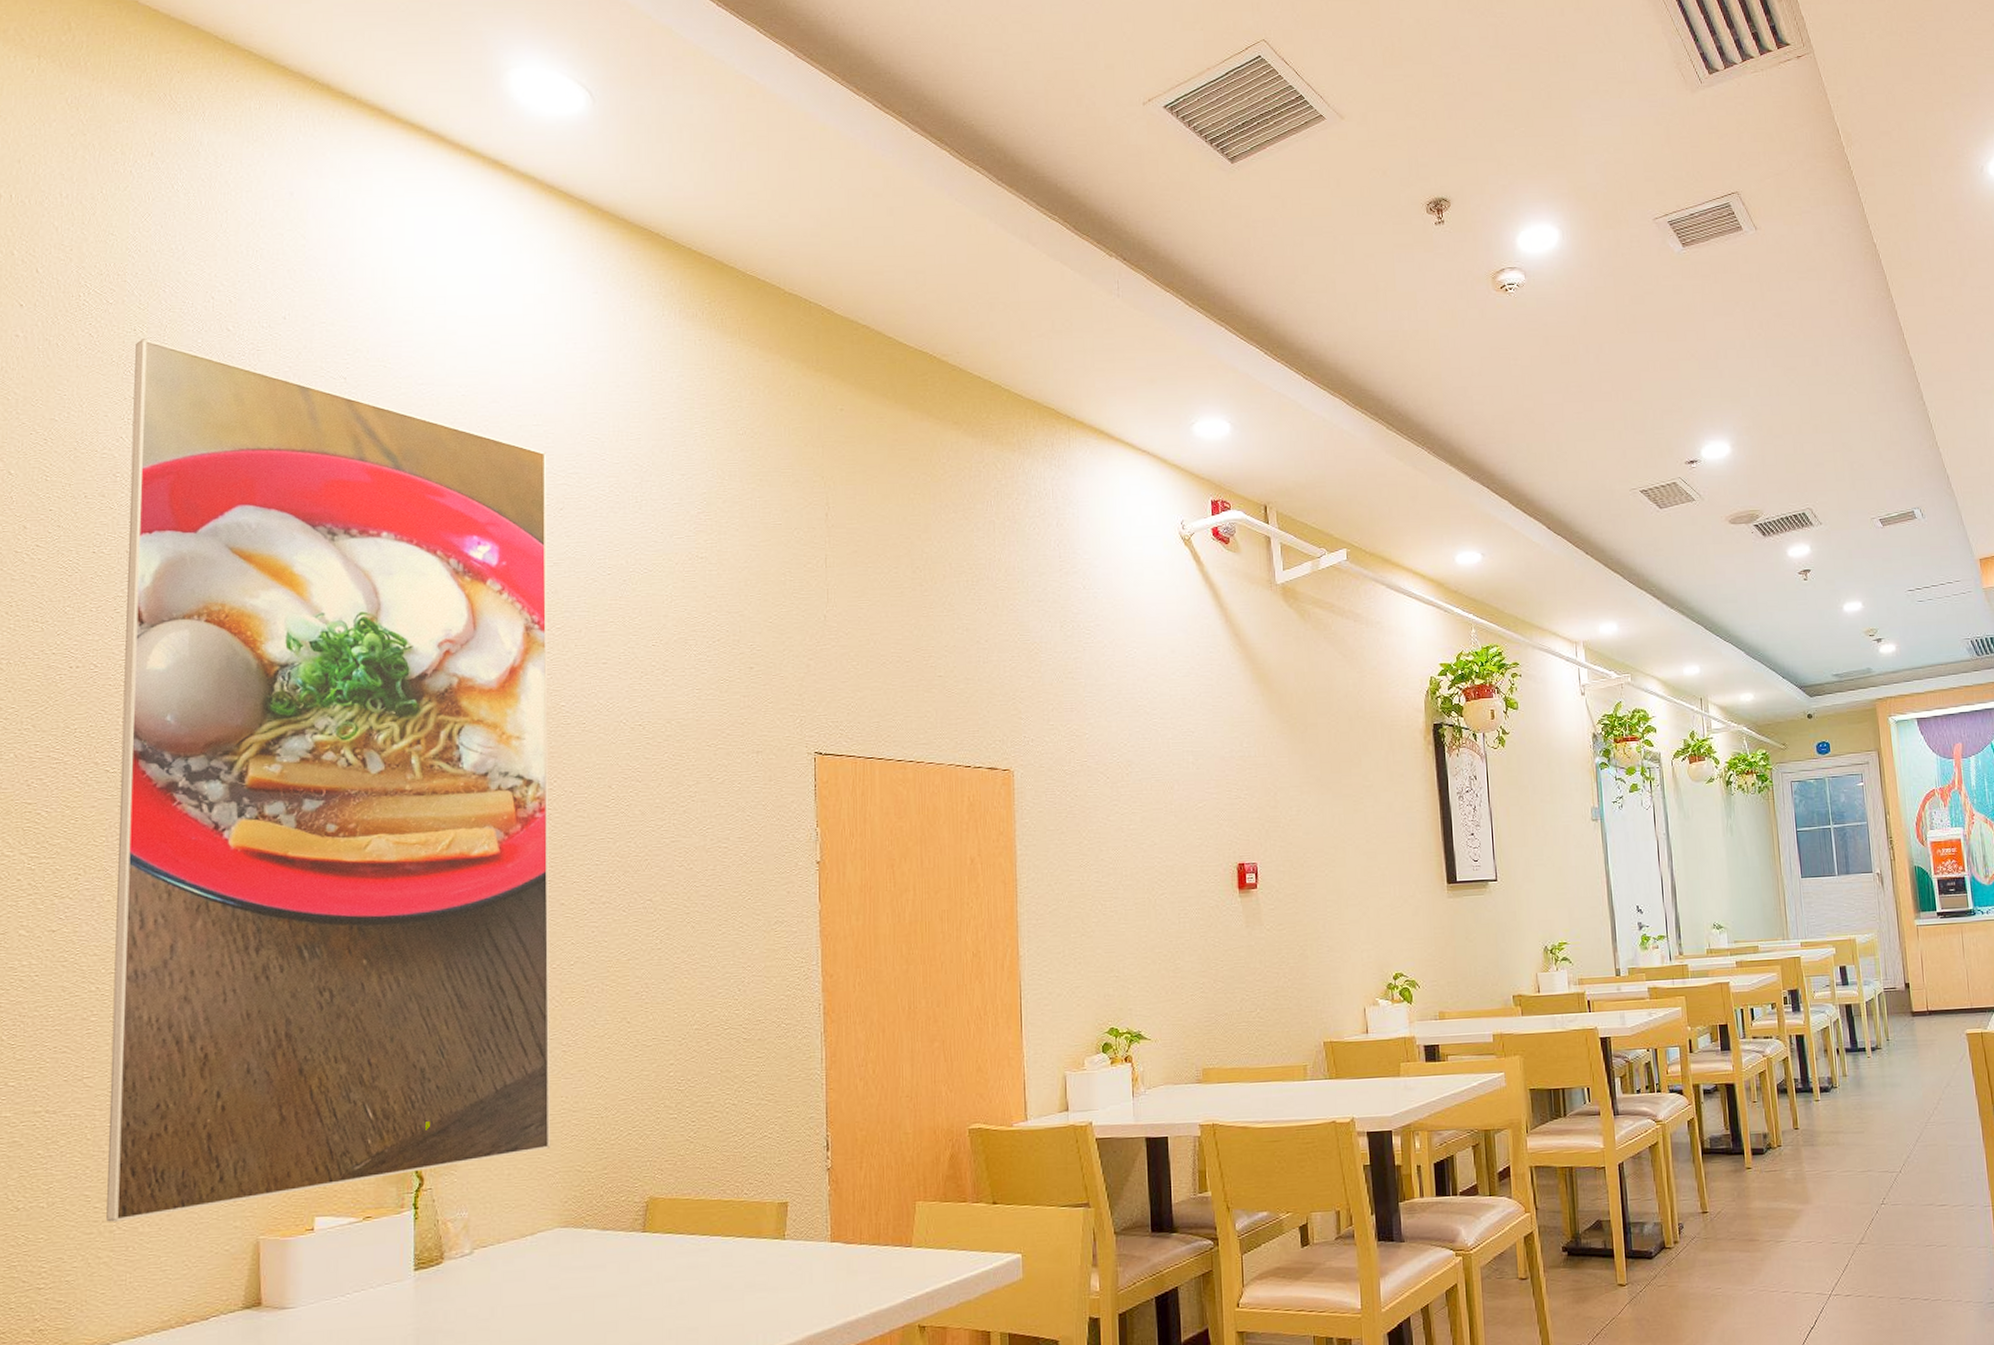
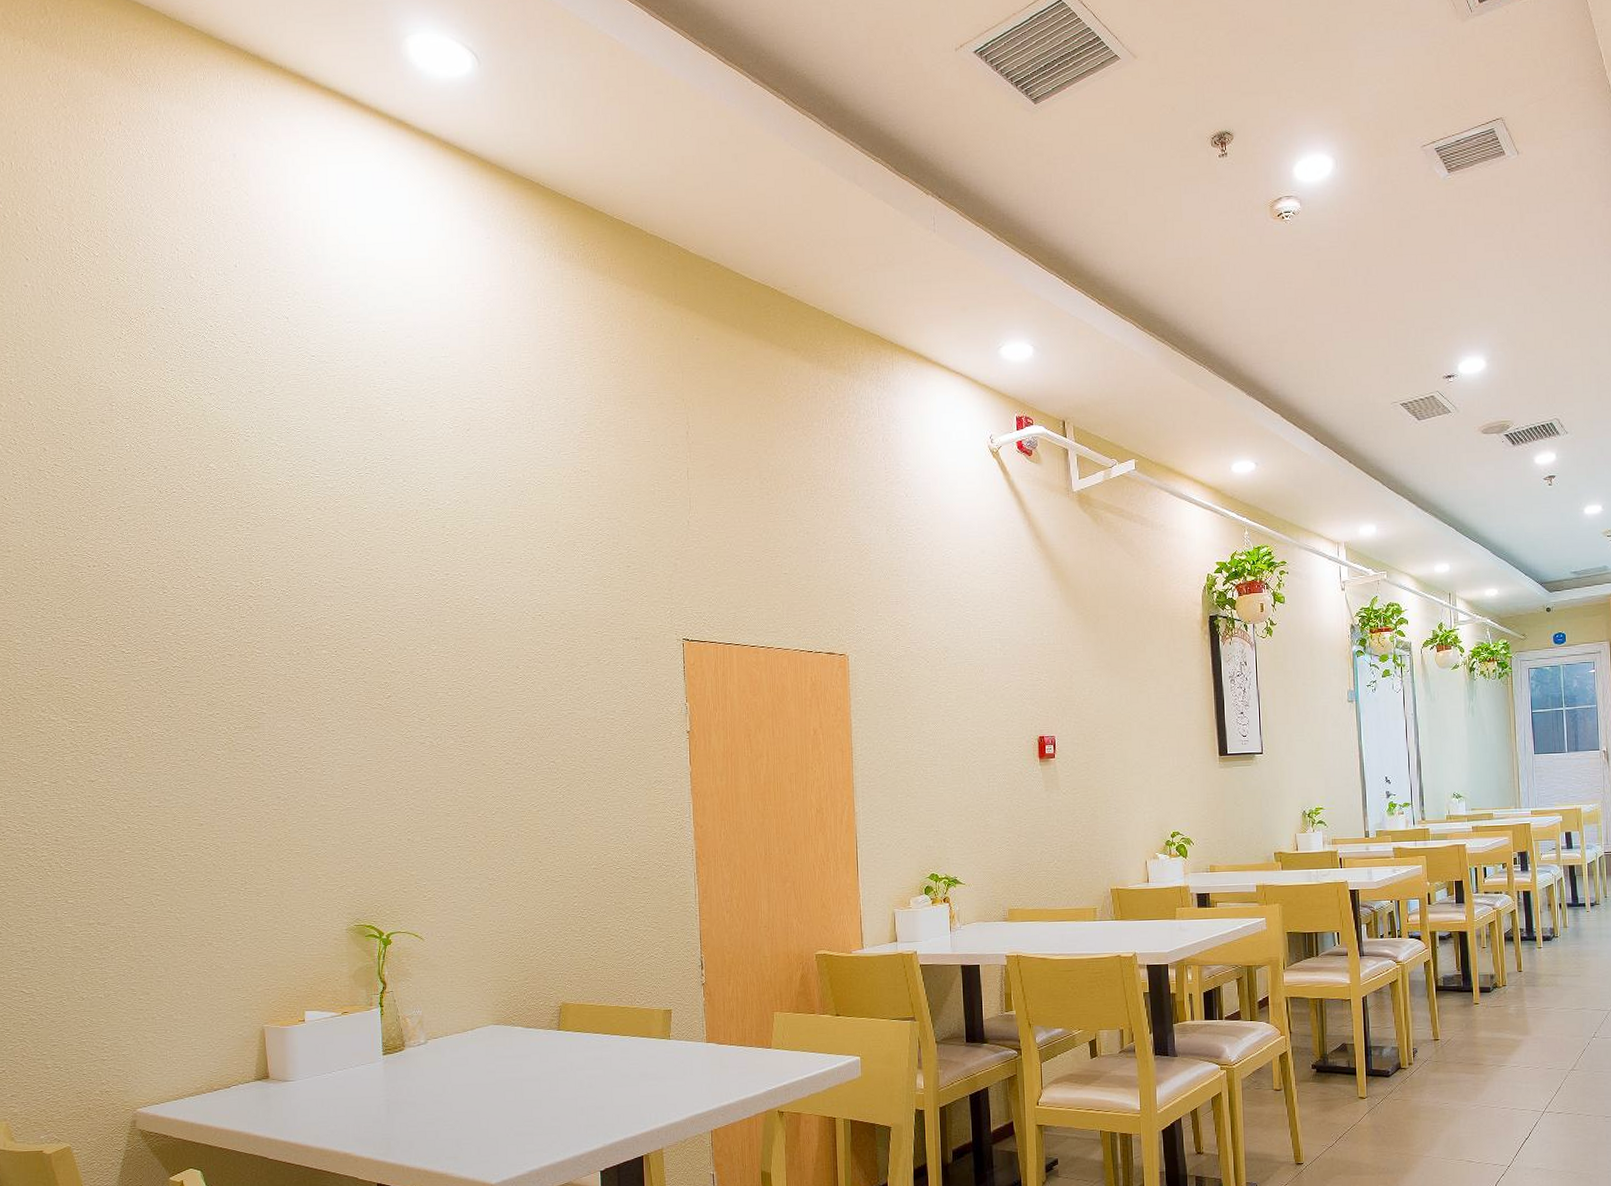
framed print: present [106,339,551,1222] -> none [119,286,483,1011]

